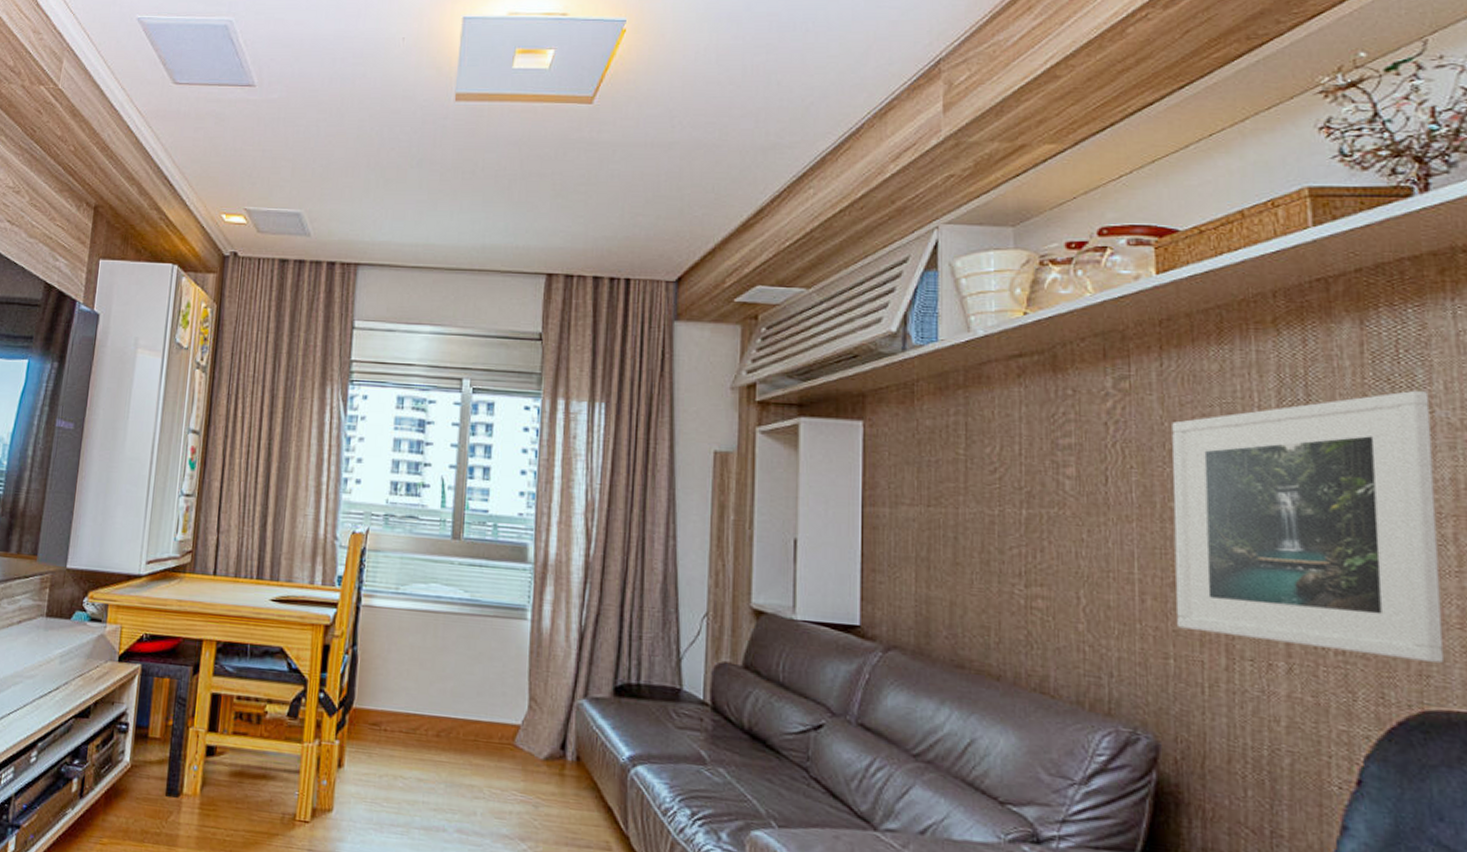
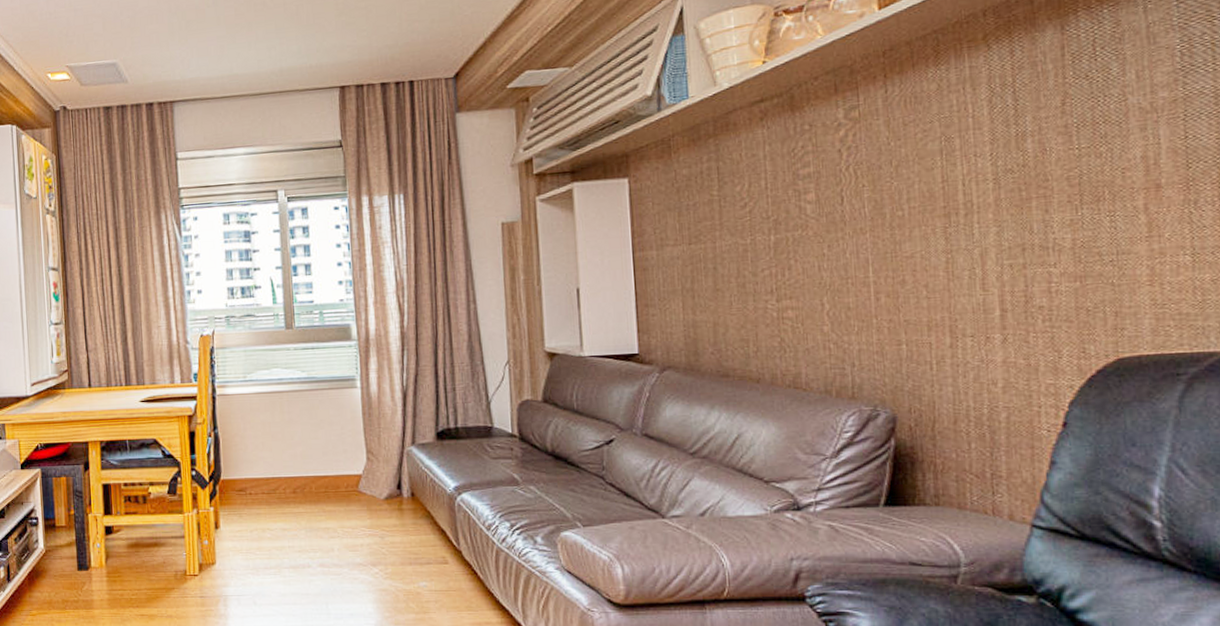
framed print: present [1172,391,1445,663] -> none [897,82,1137,318]

